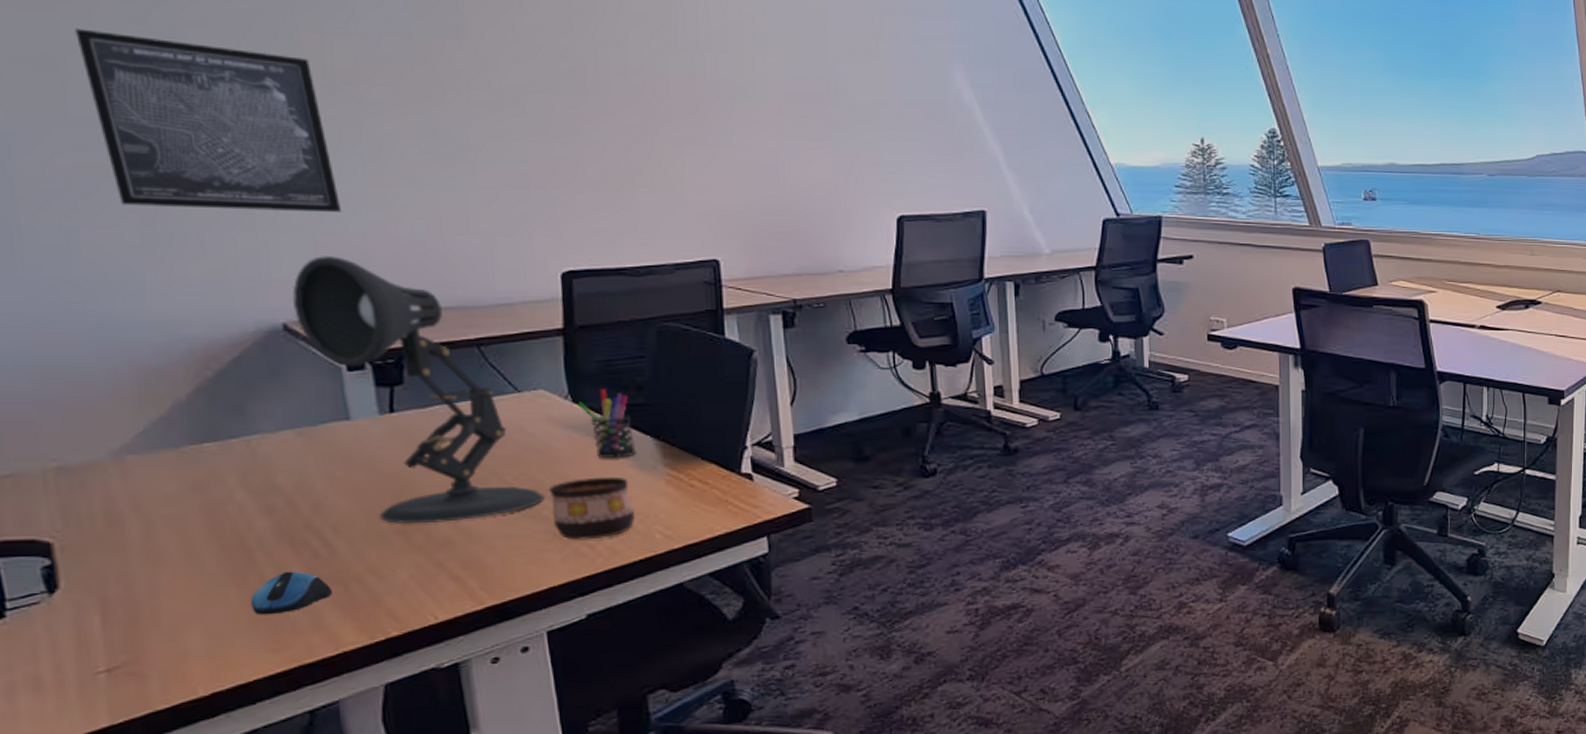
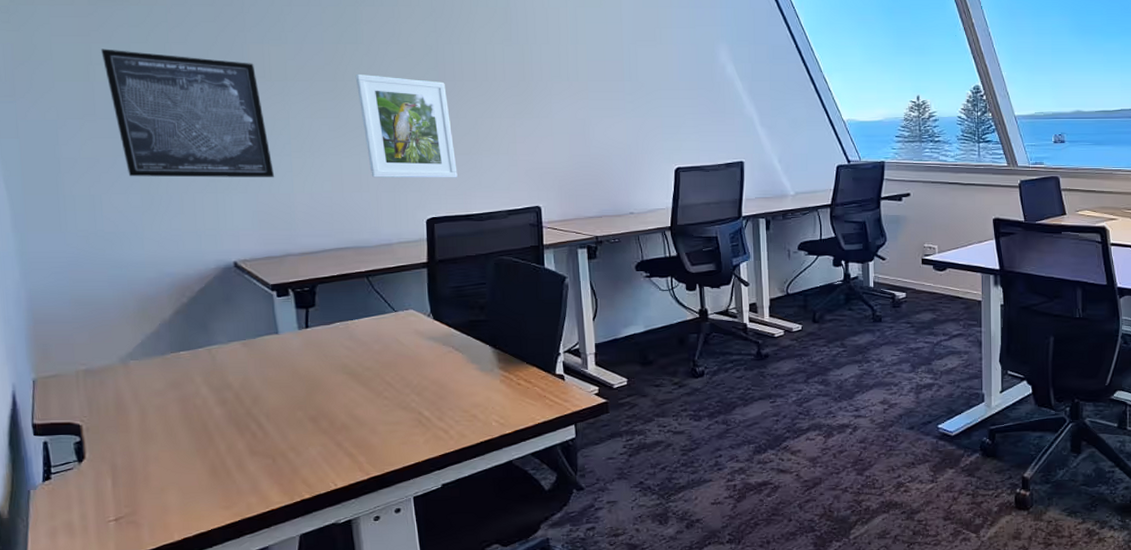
computer mouse: present [250,571,333,615] -> none [209,448,266,481]
desk lamp: present [292,256,545,524] -> none [240,211,413,413]
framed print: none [457,80,605,221] -> present [355,75,458,178]
cup: present [549,476,634,540] -> none [416,377,477,426]
pen holder: present [577,389,637,458] -> none [437,309,479,362]

